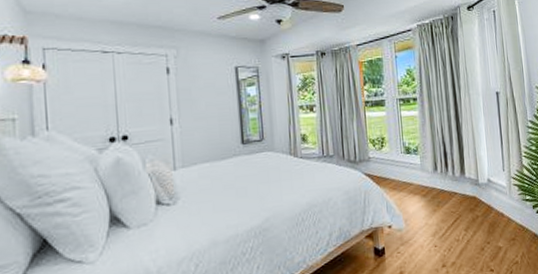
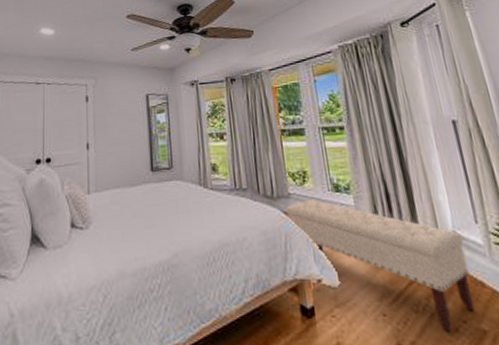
bench: none [365,161,495,252] -> present [285,200,474,332]

